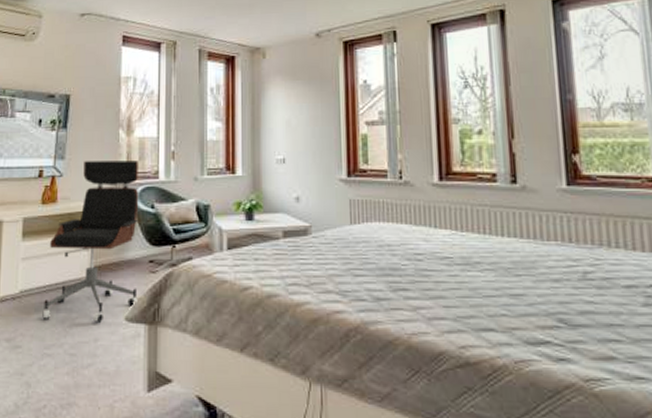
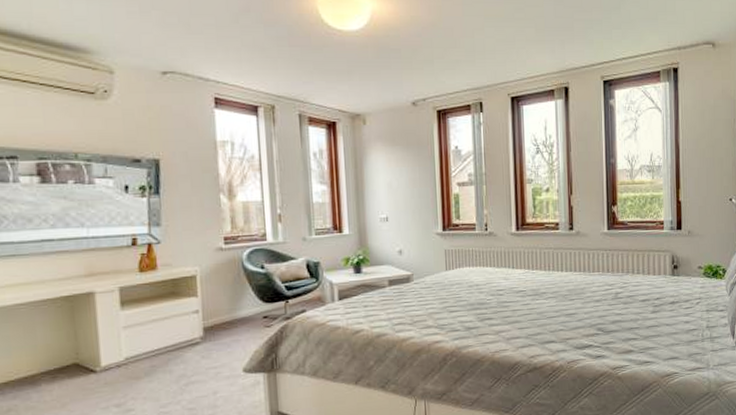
office chair: present [42,160,139,322] -> none [154,224,255,381]

